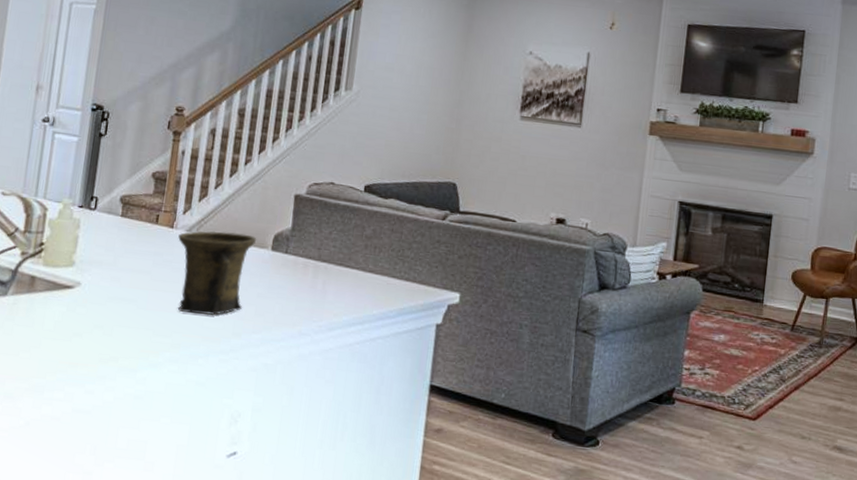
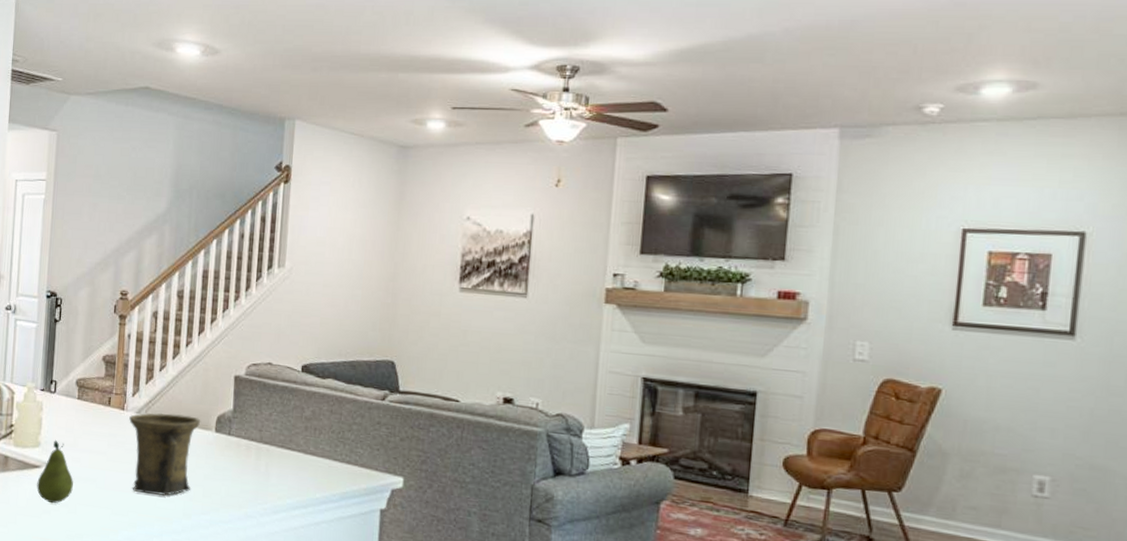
fruit: none [67,258,111,326] -> present [37,439,73,504]

